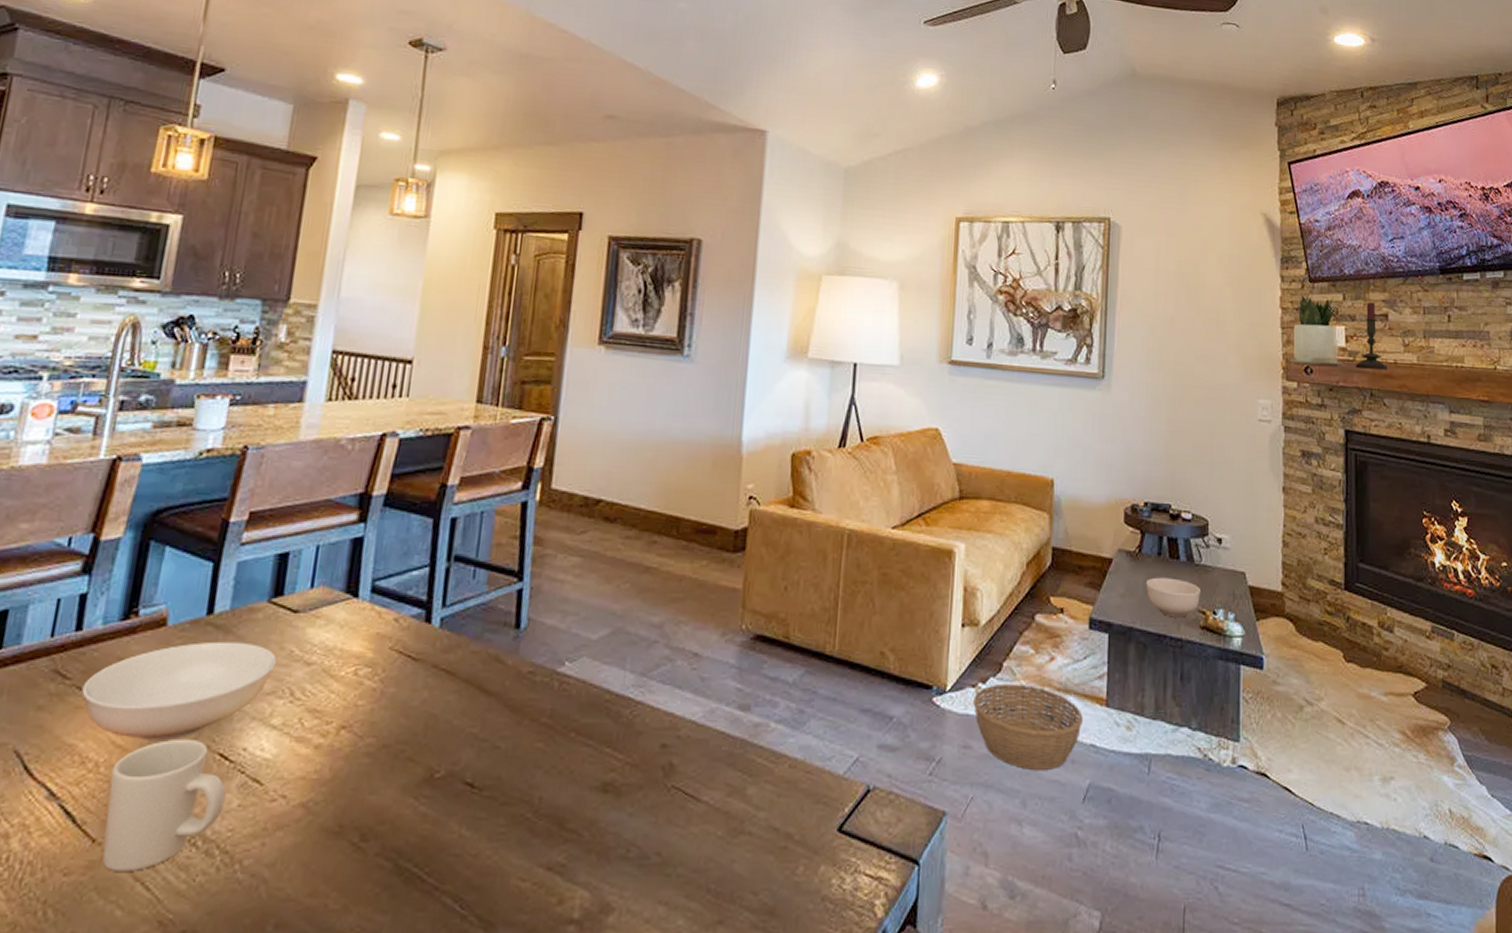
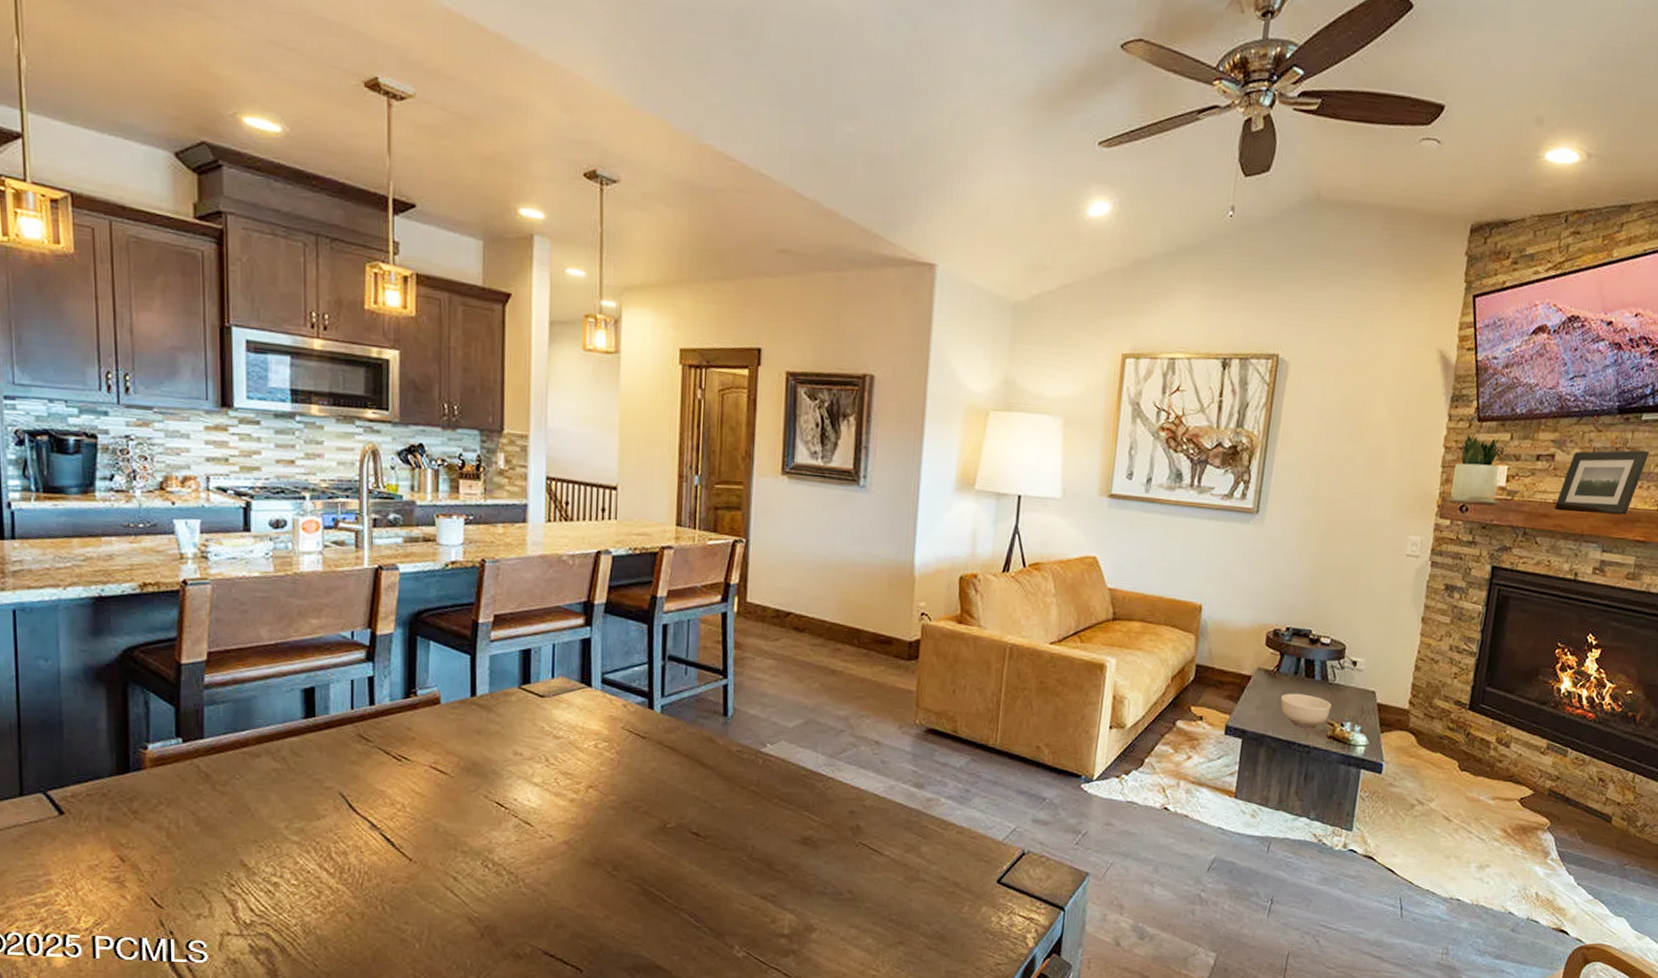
bowl: present [81,641,278,742] -> none [382,717,532,791]
mug: present [102,740,226,871] -> none [416,790,505,883]
basket: present [973,683,1083,770] -> none [1116,775,1213,845]
candle: present [1355,300,1388,370] -> none [1512,440,1546,510]
picture frame: none [1396,309,1476,375] -> present [1554,450,1649,515]

